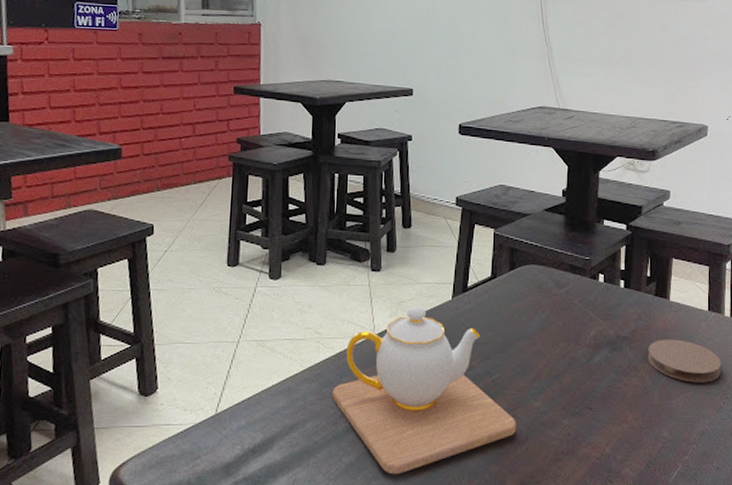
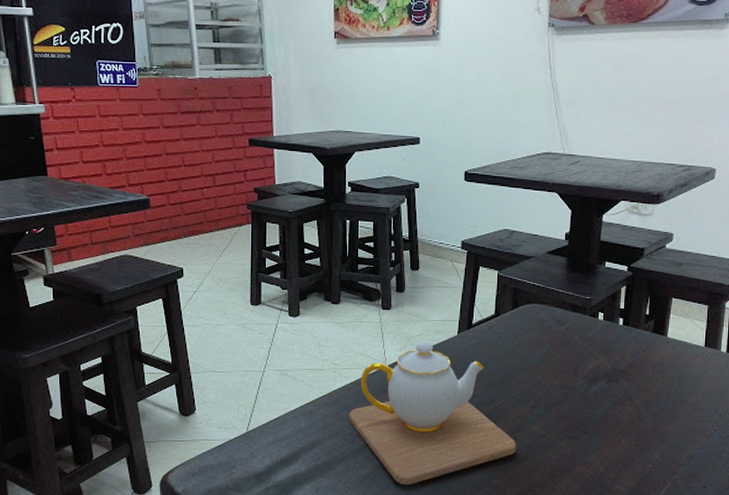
coaster: present [647,339,721,383] -> none [642,372,715,412]

